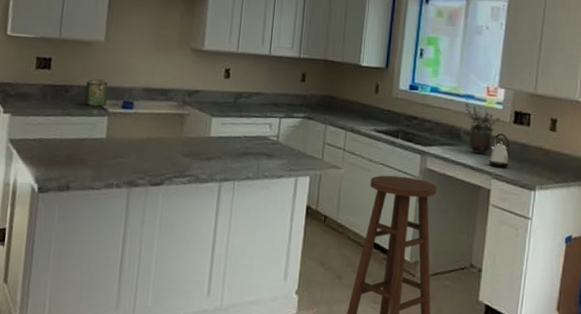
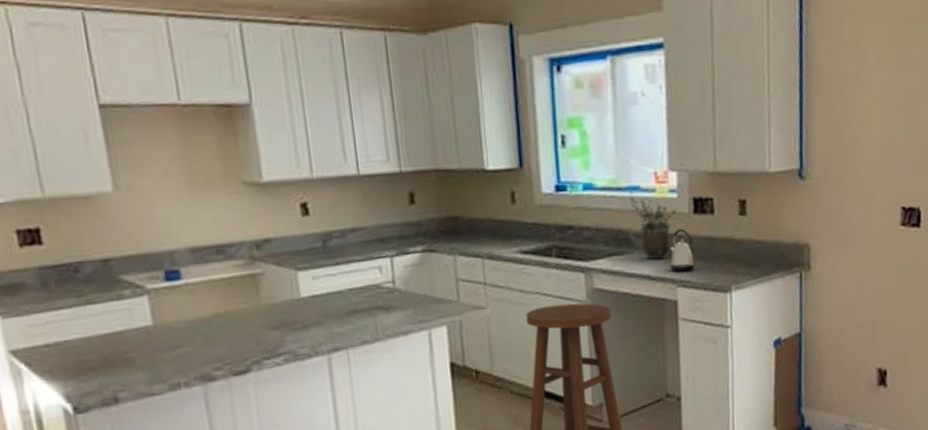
canister: present [84,79,109,107] -> none [103,246,142,286]

